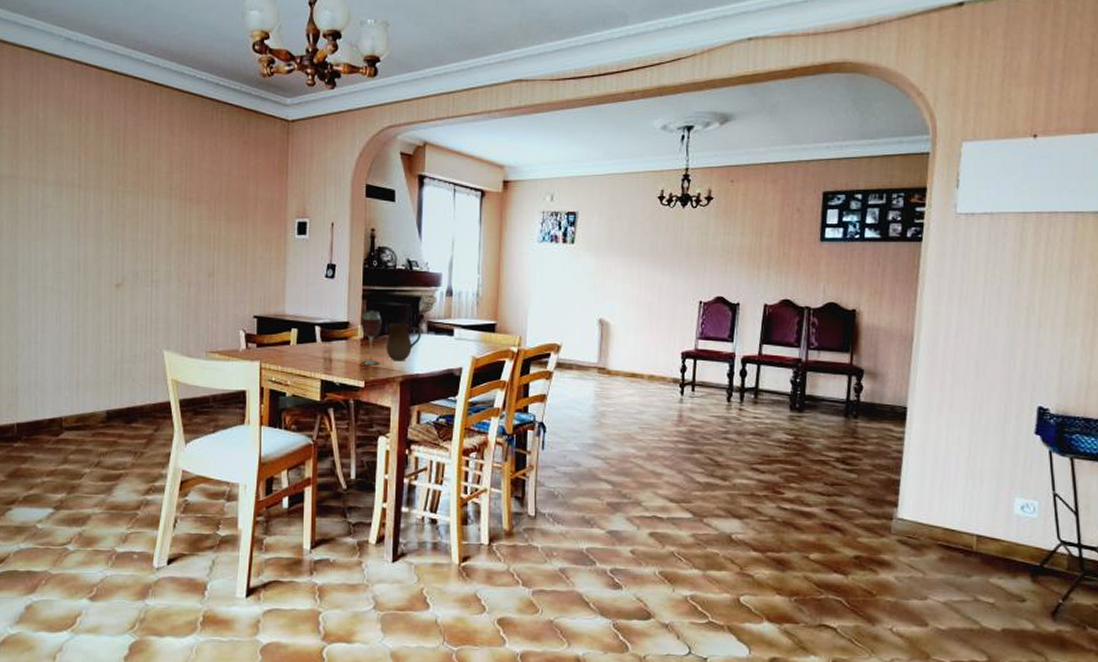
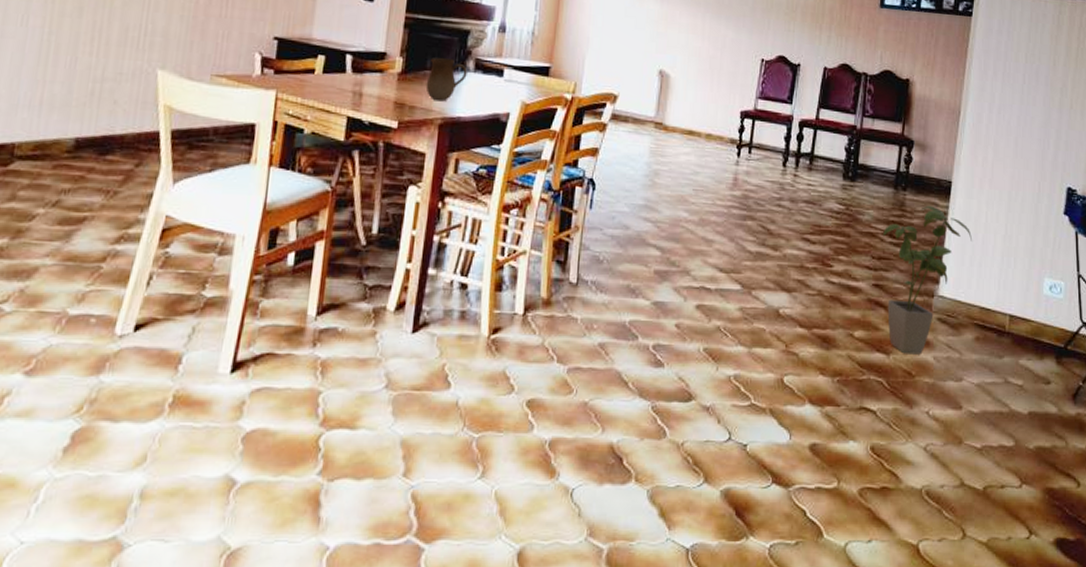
wineglass: present [361,310,382,365] -> none [397,41,424,104]
house plant: none [835,432,933,575] -> present [883,205,973,355]

